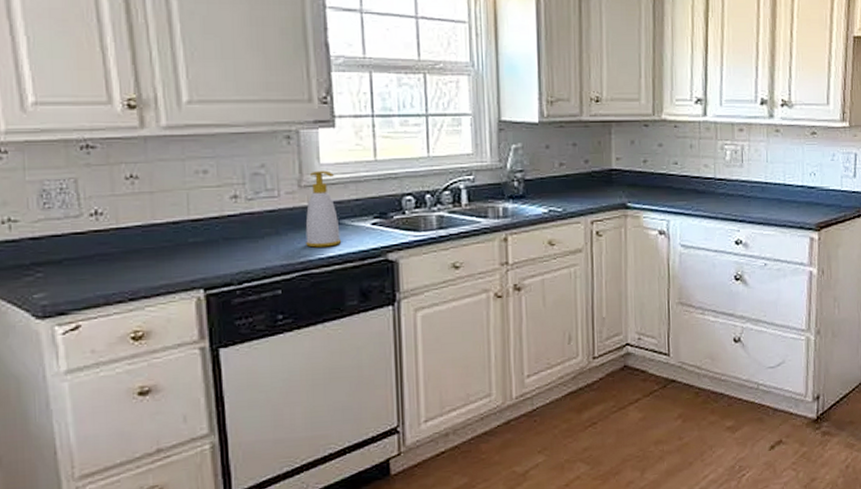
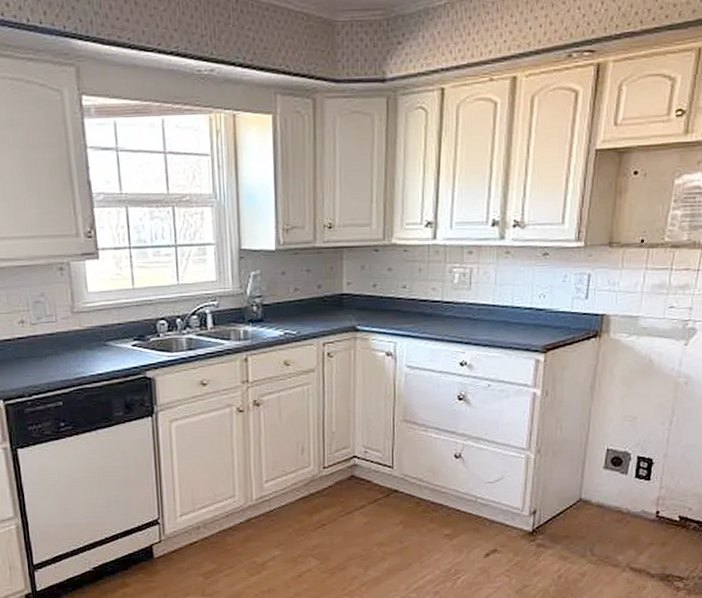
soap bottle: present [305,170,342,248] -> none [78,298,109,366]

